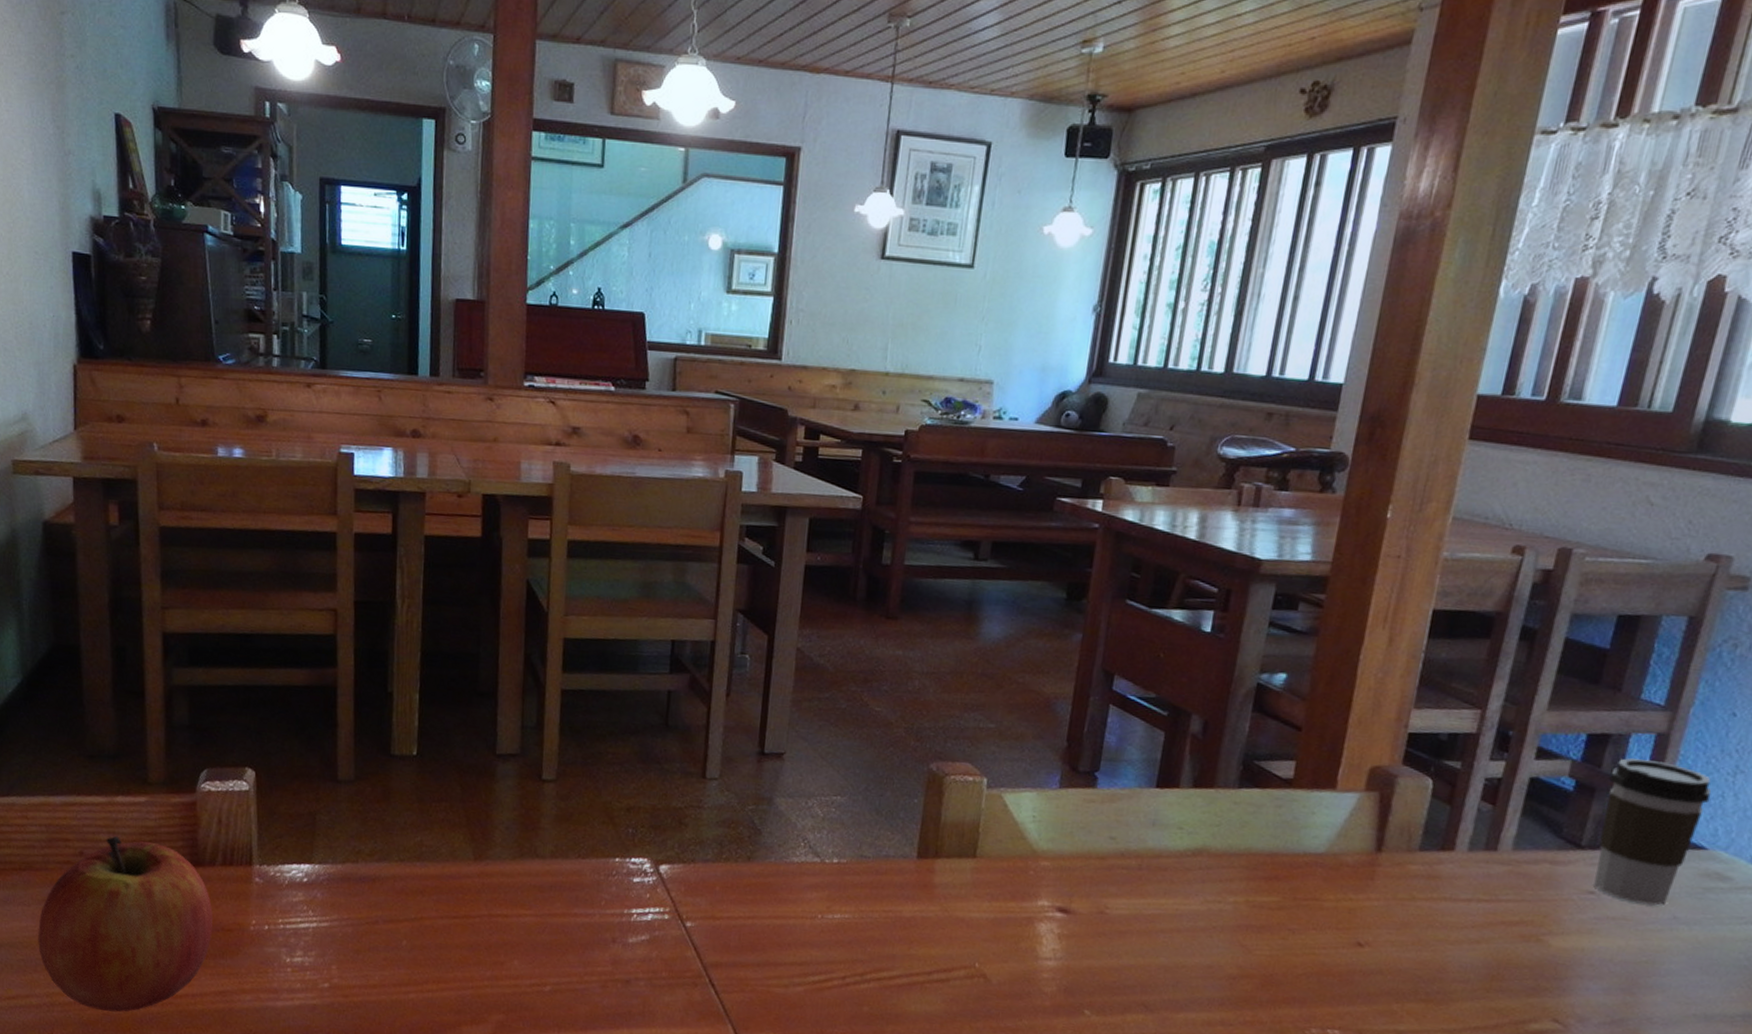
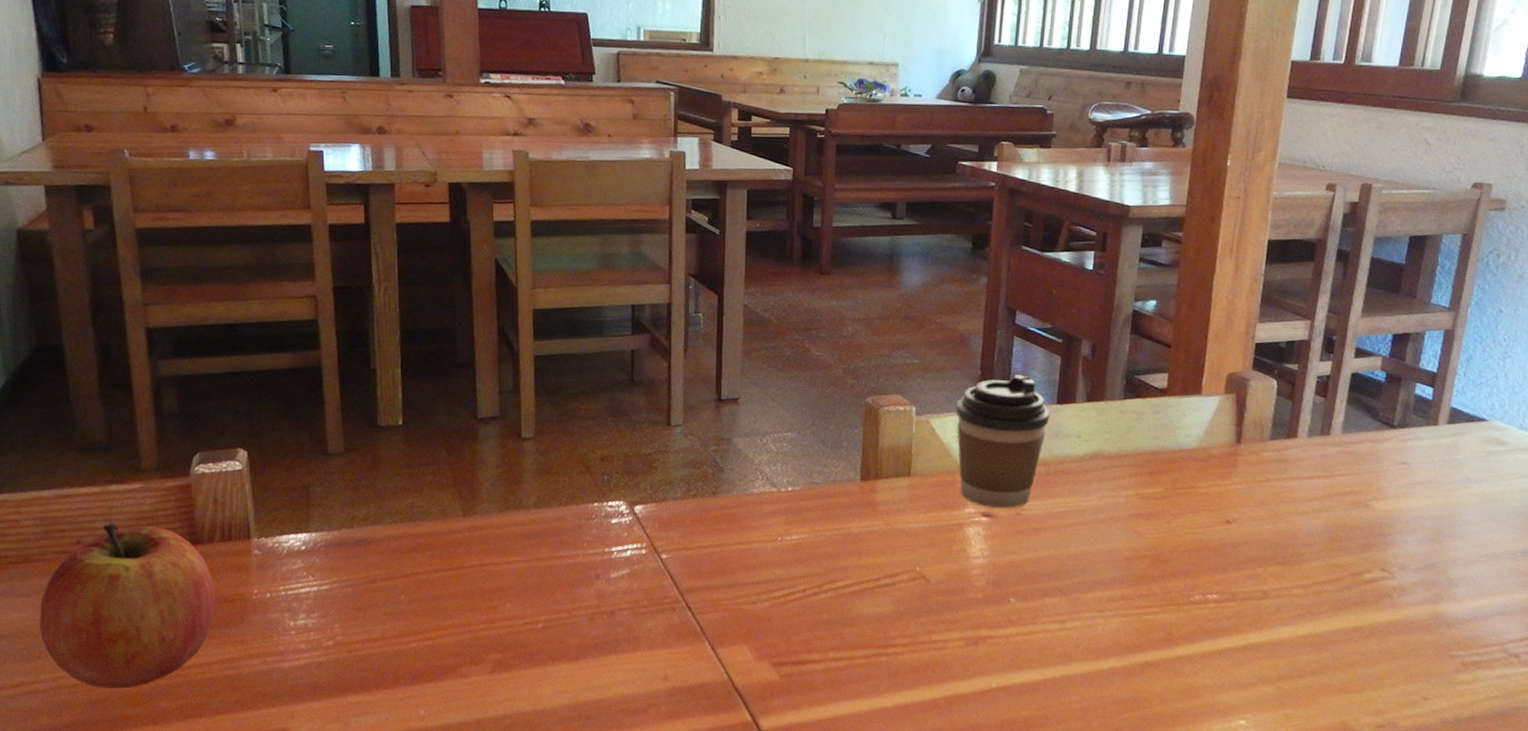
coffee cup: none [1033,749,1148,905] -> present [955,375,1050,509]
coffee cup: present [1594,758,1712,906] -> none [1405,352,1488,470]

